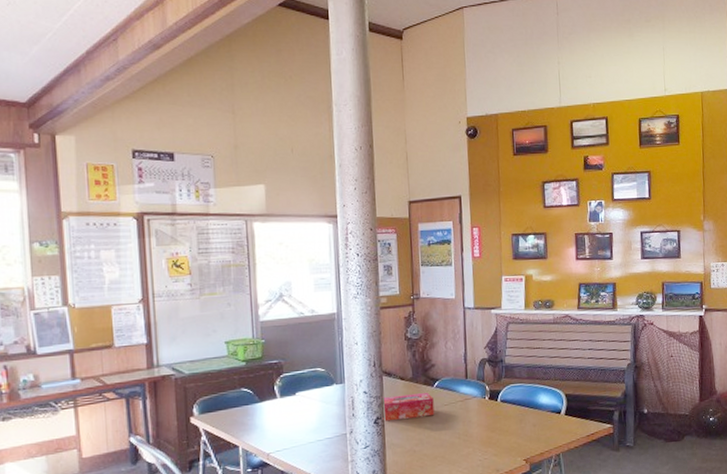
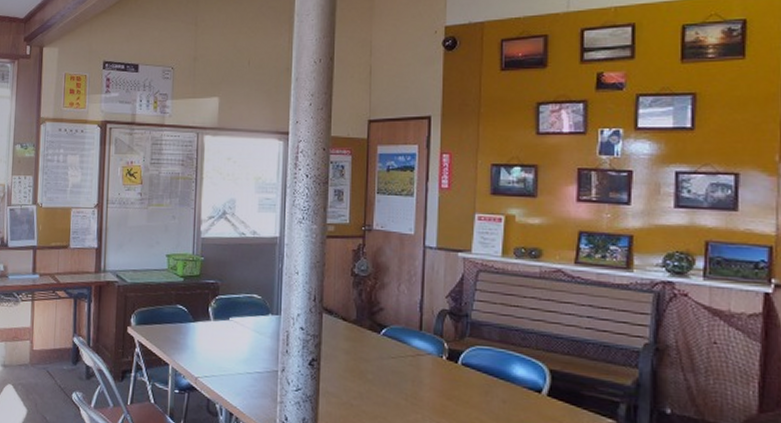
tissue box: present [383,393,435,422] -> none [319,336,379,368]

